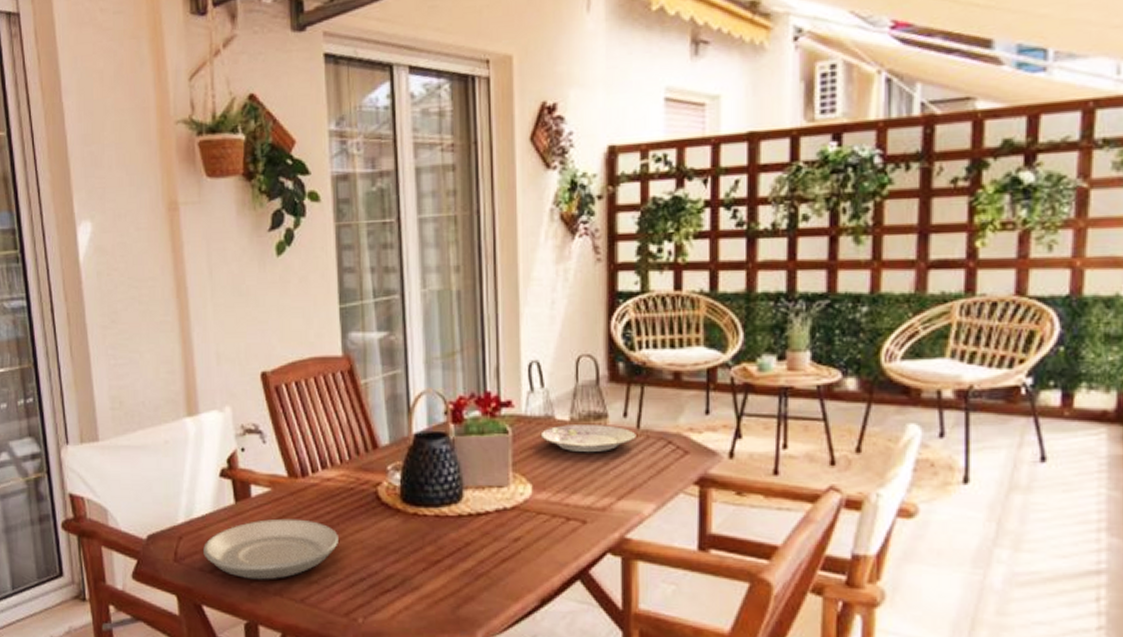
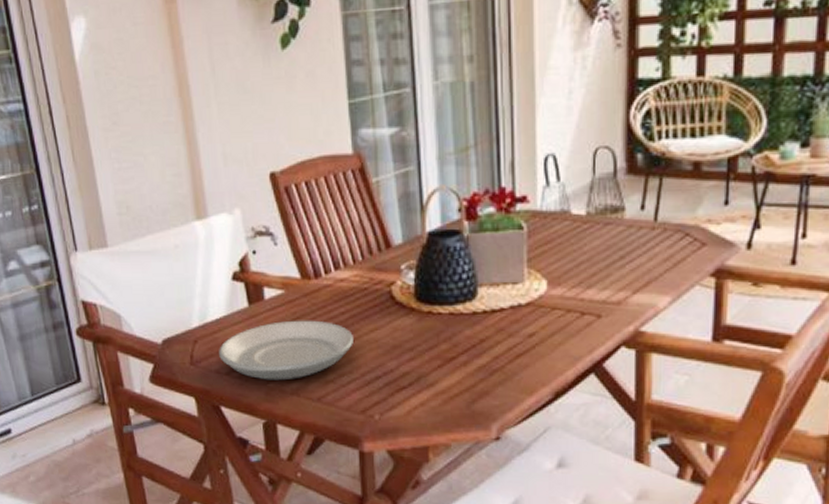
plate: present [540,425,636,453] -> none [556,218,653,247]

